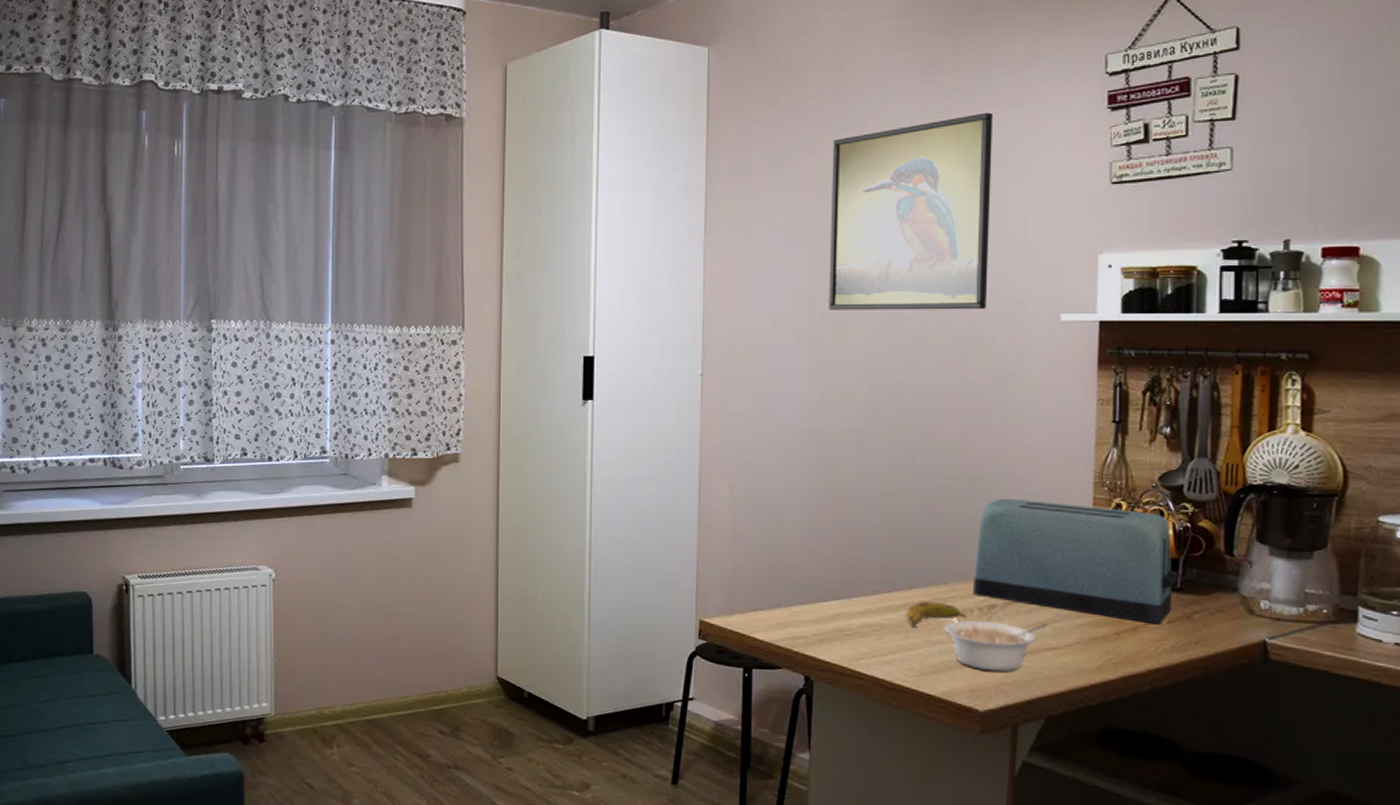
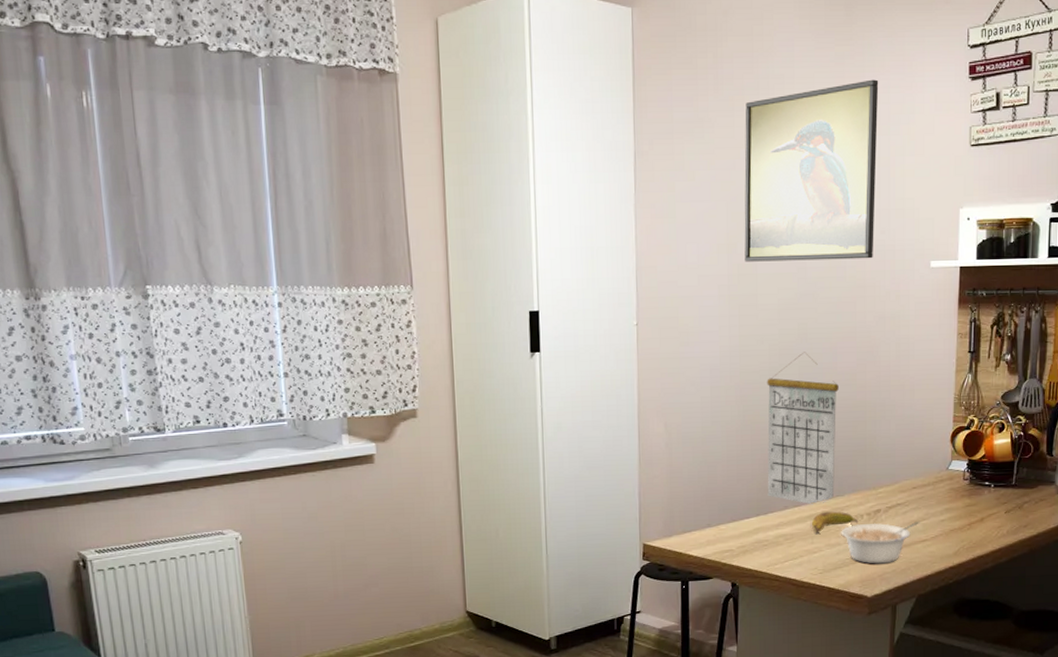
calendar: none [851,412,942,592] -> present [767,352,839,505]
toaster: present [973,498,1178,625] -> none [863,420,1013,515]

